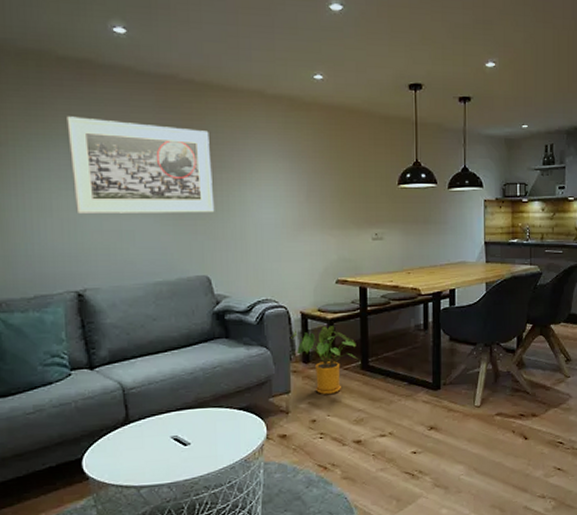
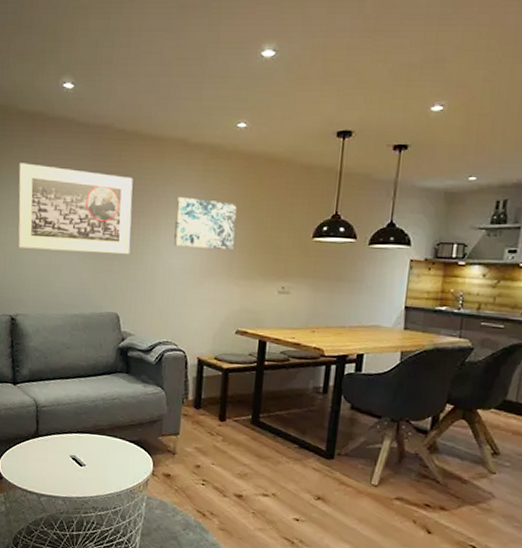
wall art: none [259,149,324,201] -> present [174,196,237,250]
house plant: present [291,326,357,395] -> none [185,375,249,444]

